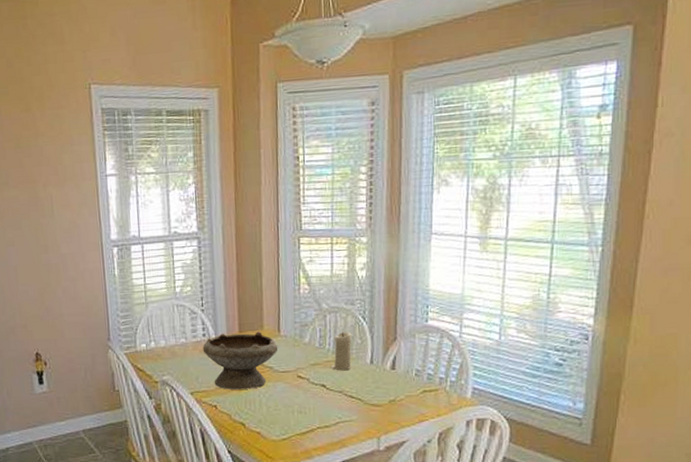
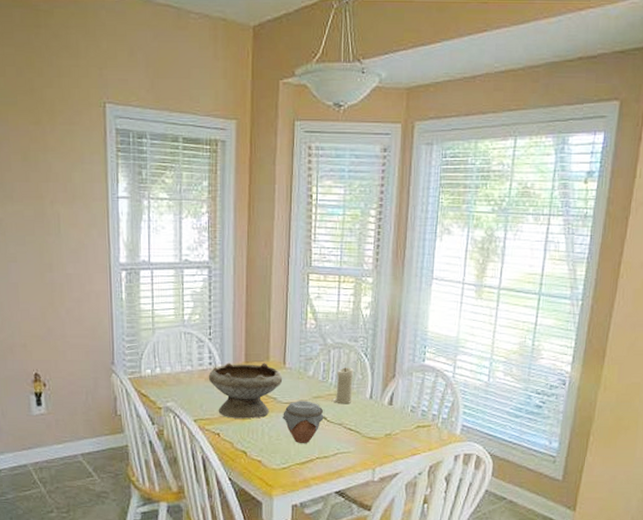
jar: none [279,368,323,413] -> present [282,401,324,443]

